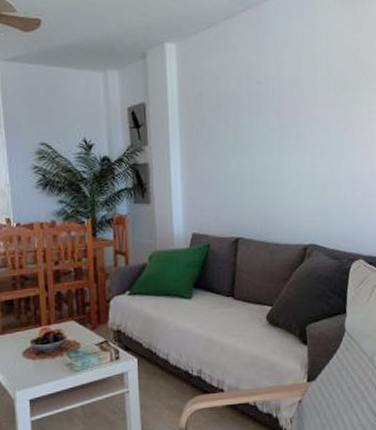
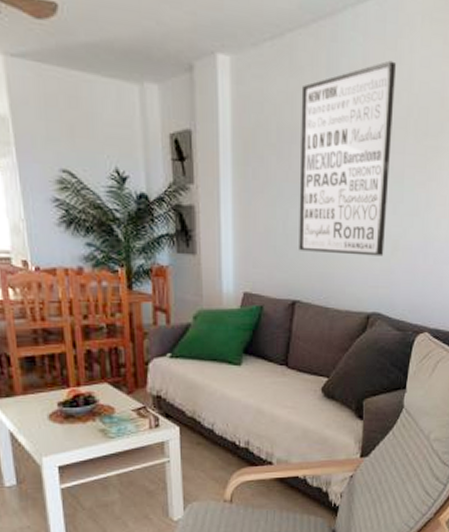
wall art: none [235,34,316,195] -> present [299,60,397,256]

